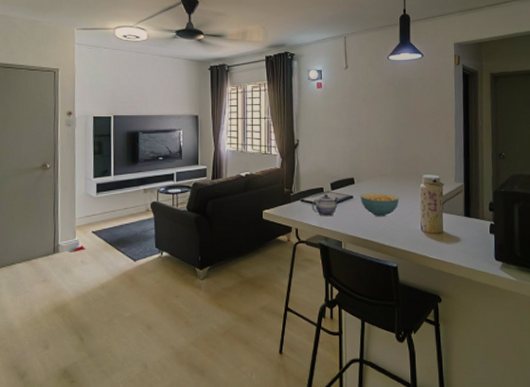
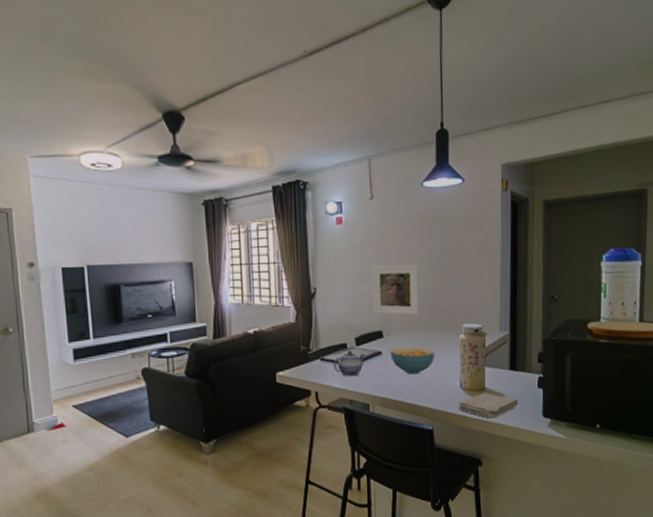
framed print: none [346,123,386,166] -> present [373,264,420,315]
washcloth: none [420,236,473,259] -> present [459,392,519,419]

